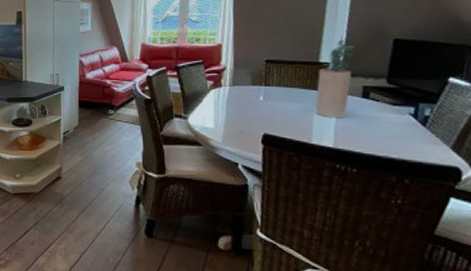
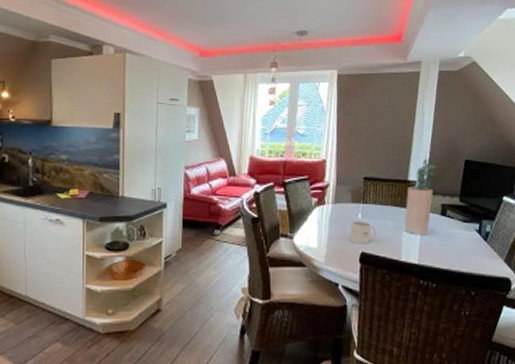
mug: none [250,103,281,127] -> present [350,221,376,246]

